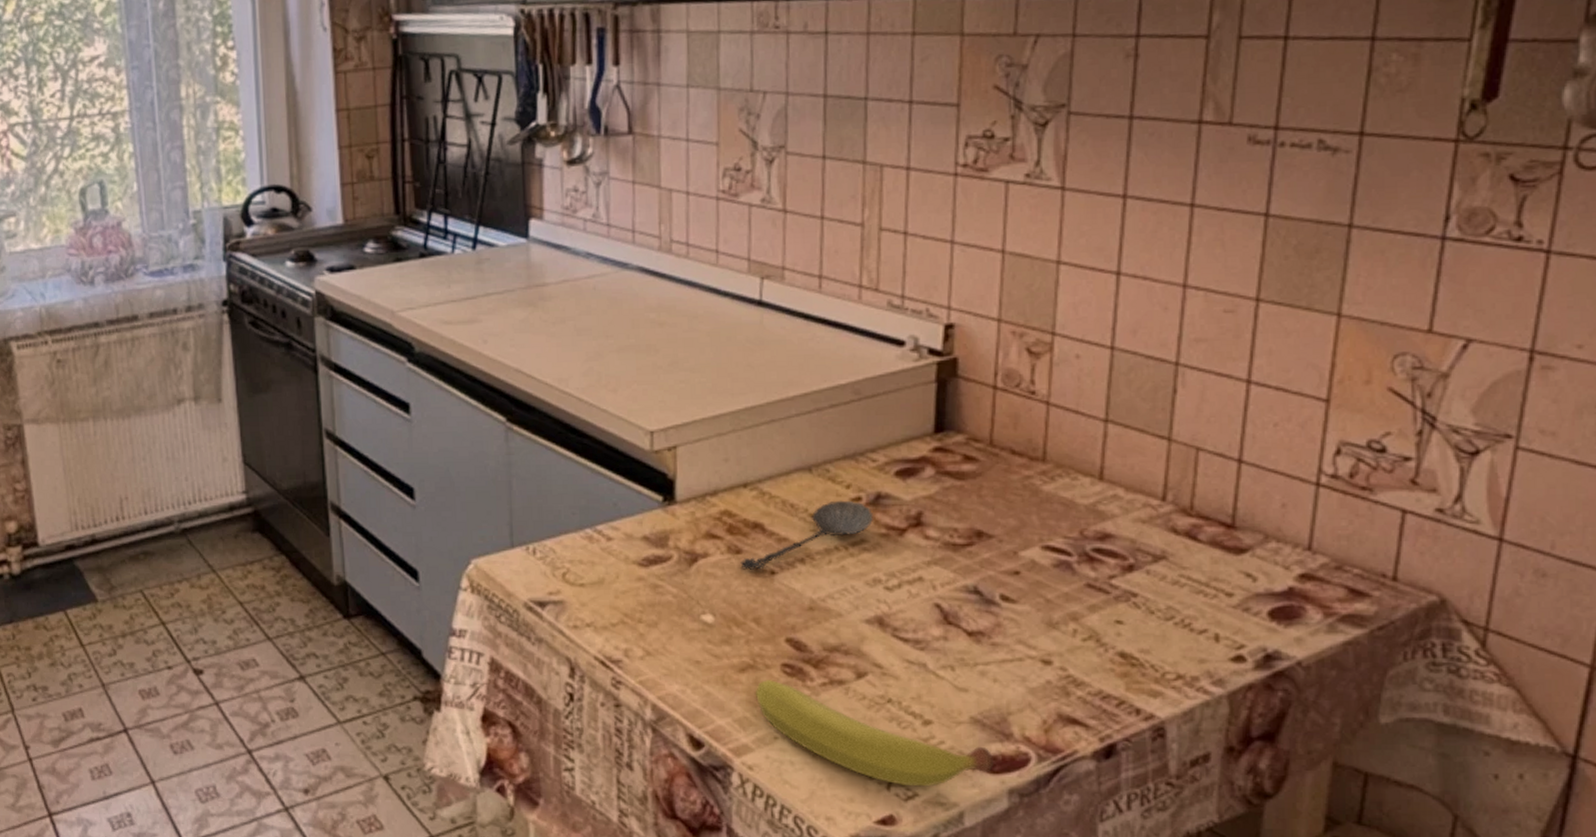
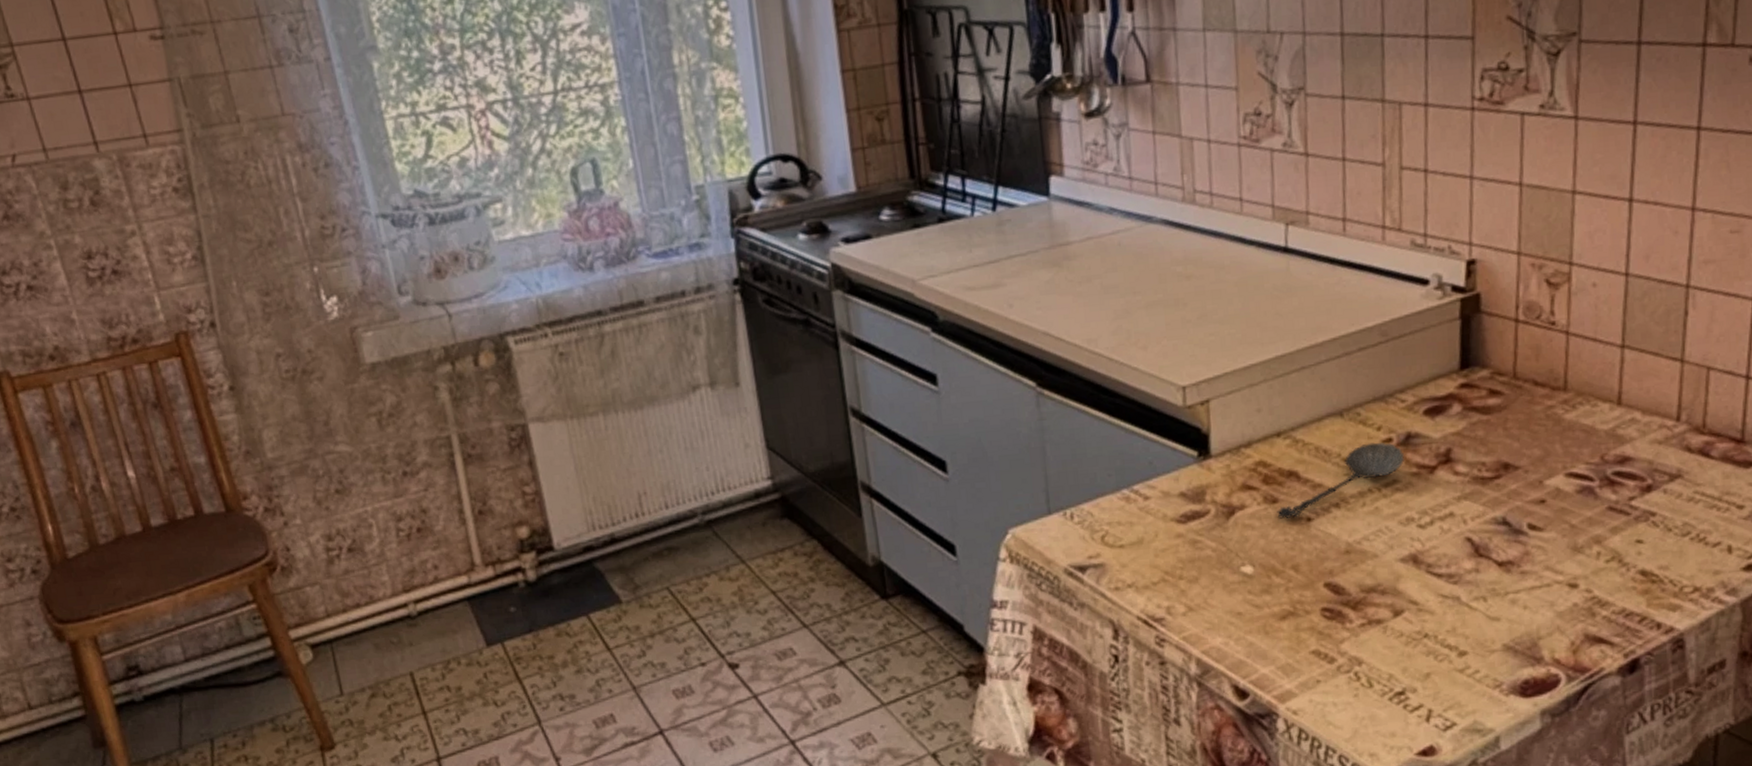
fruit: present [756,680,993,787] -> none [1297,625,1526,717]

